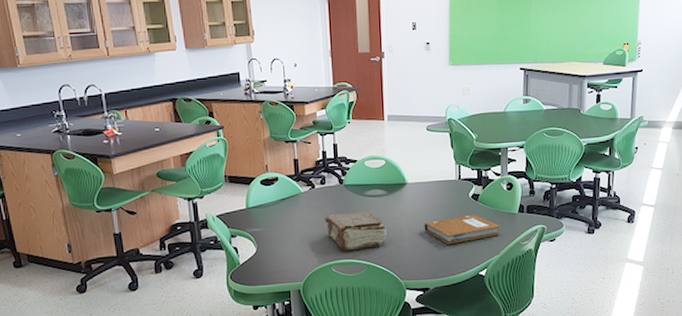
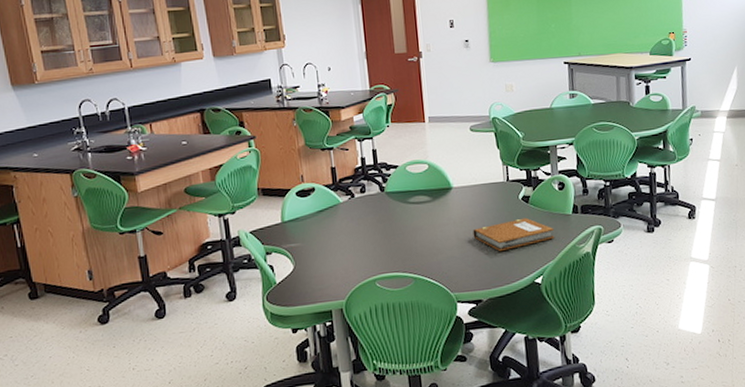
book: present [325,211,387,251] -> none [366,220,433,264]

